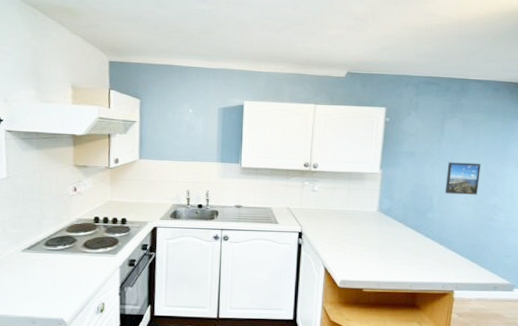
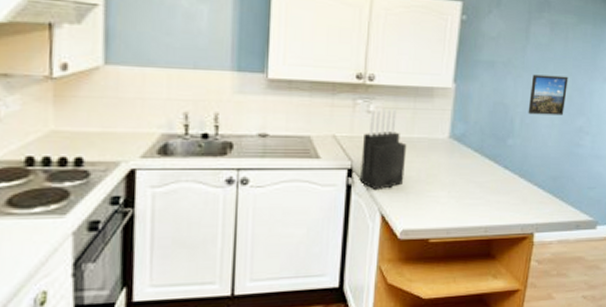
knife block: none [308,188,344,249] -> present [360,109,407,191]

